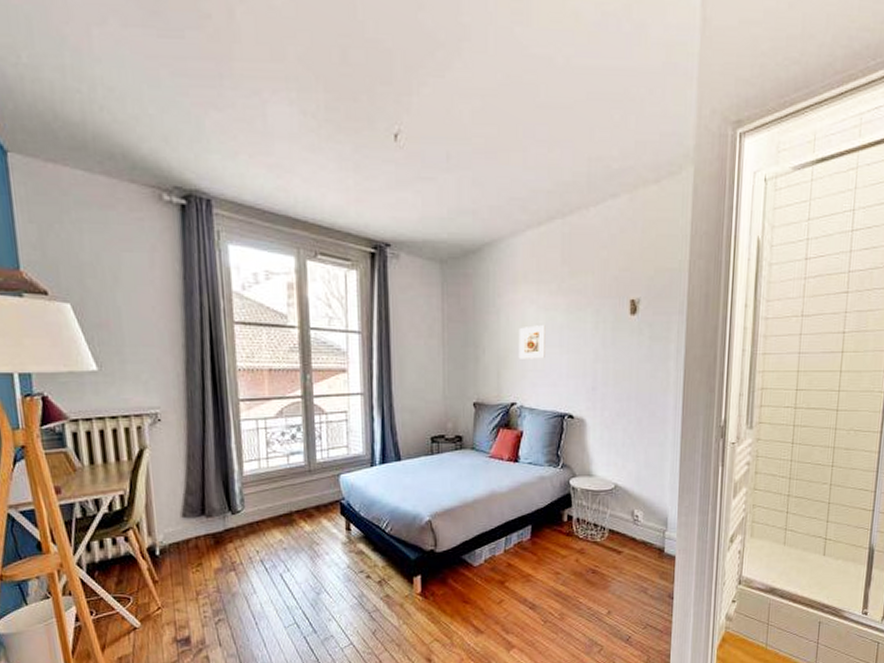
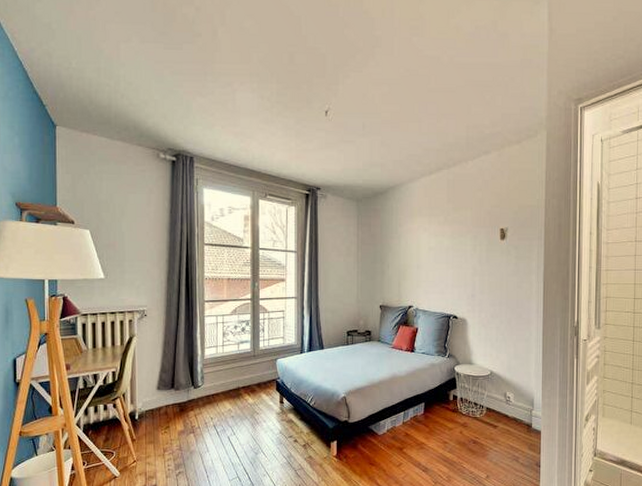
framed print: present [518,325,546,359] -> none [414,247,435,273]

